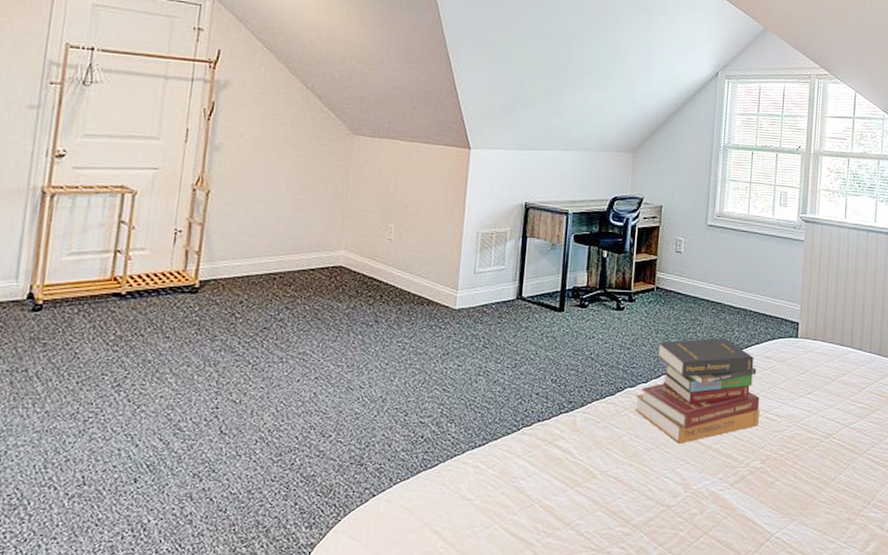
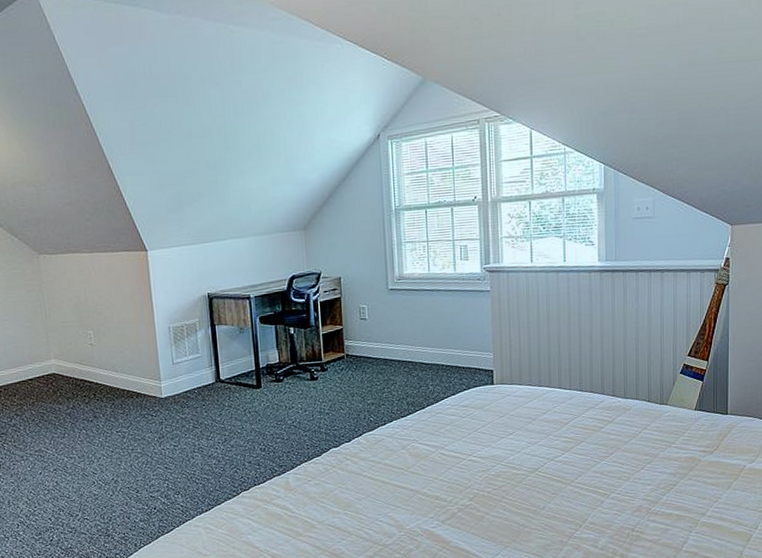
books: present [635,338,760,444] -> none [341,394,464,492]

